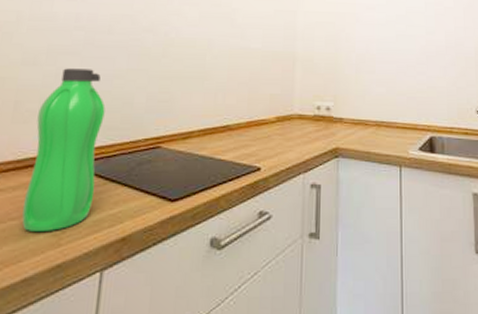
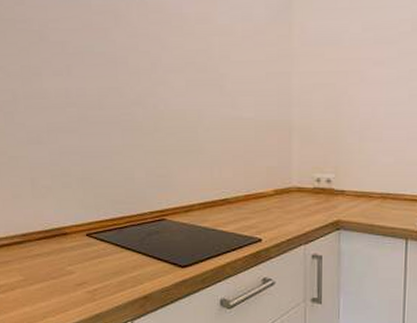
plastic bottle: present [22,68,106,231] -> none [53,146,115,289]

